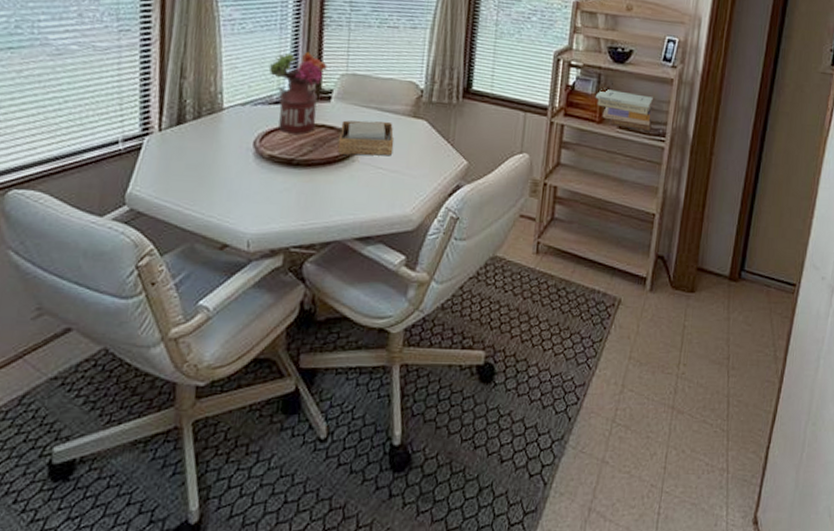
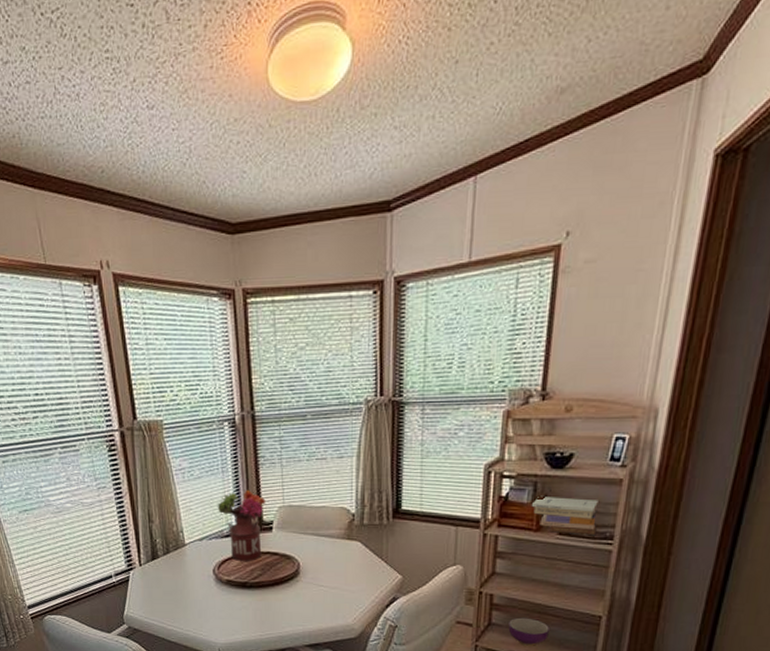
napkin holder: present [337,120,394,156] -> none [282,546,332,576]
bowl: none [570,212,608,245] -> present [508,617,549,647]

